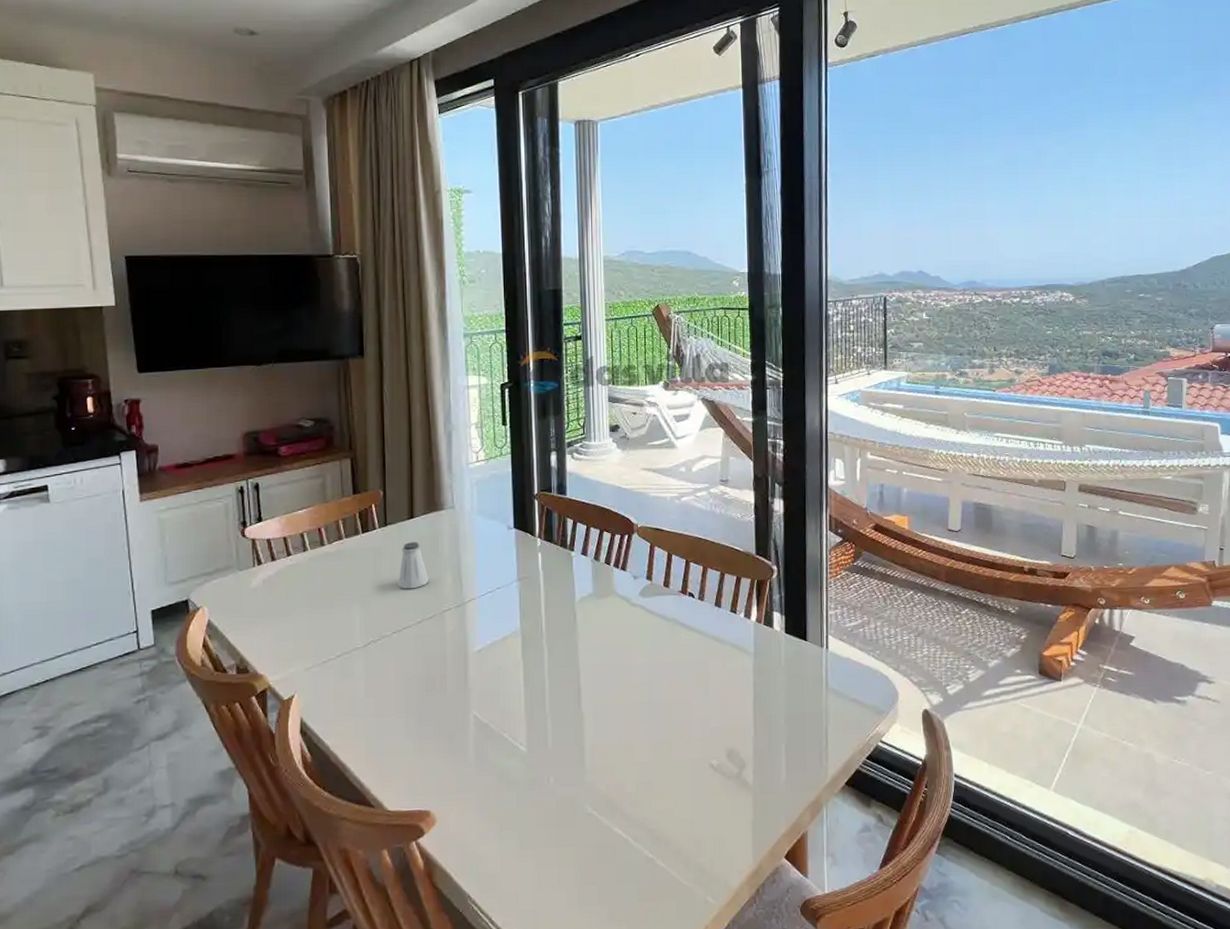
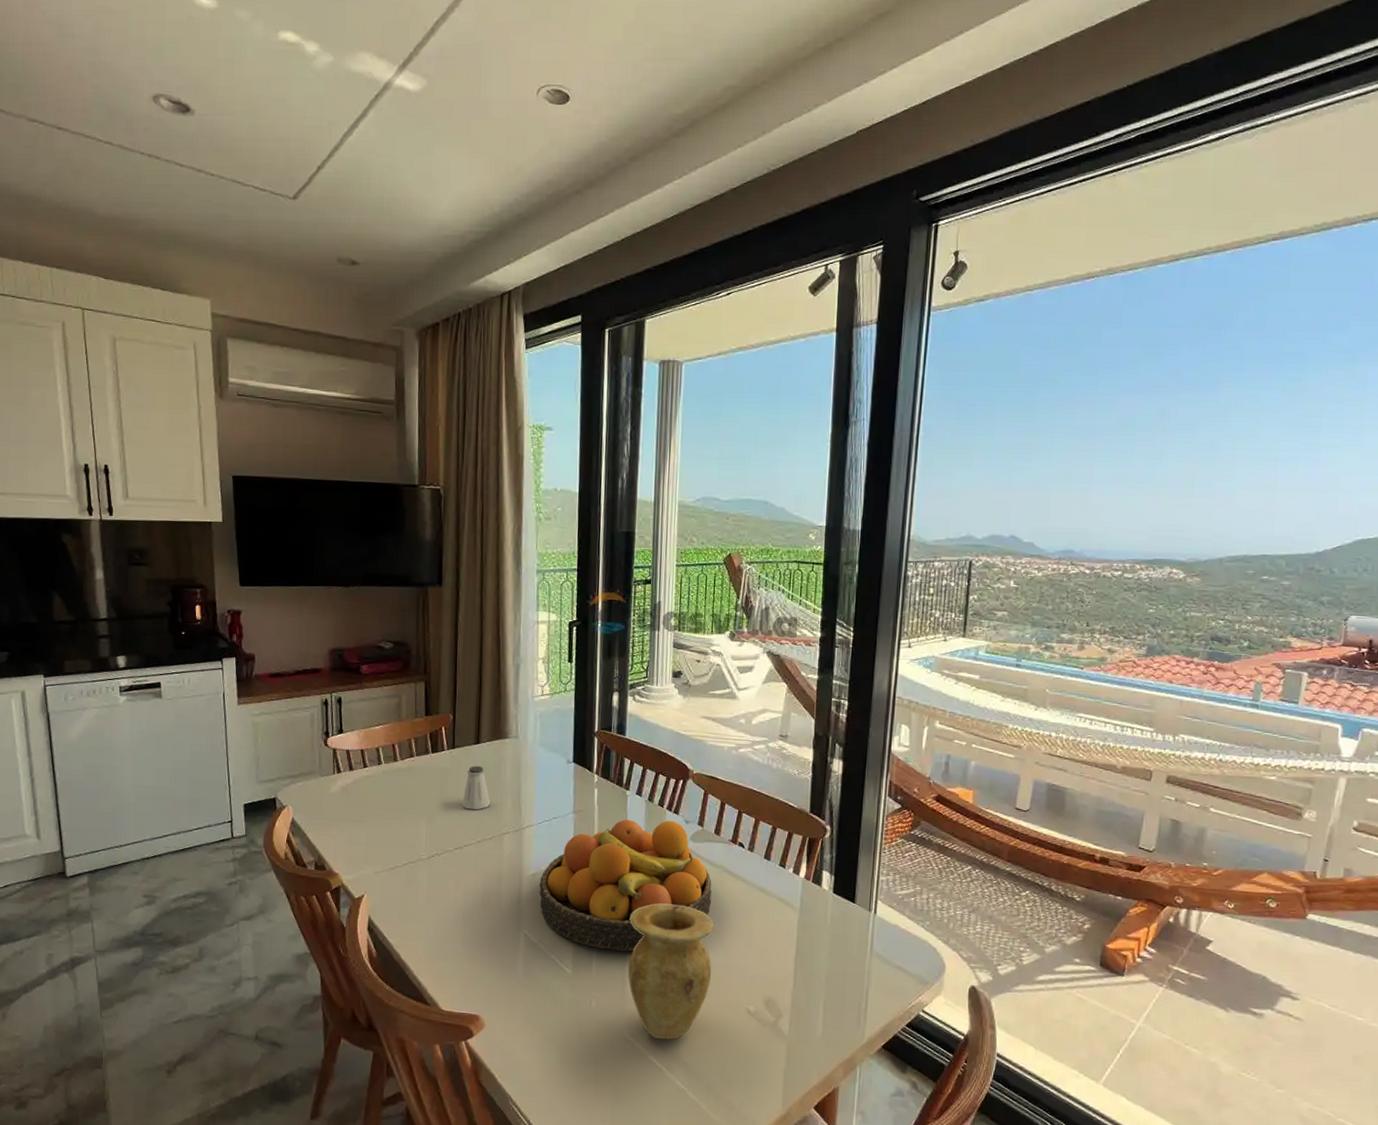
fruit bowl: none [486,577,665,721] -> present [539,820,712,951]
vase: none [583,664,672,808] -> present [628,903,714,1040]

